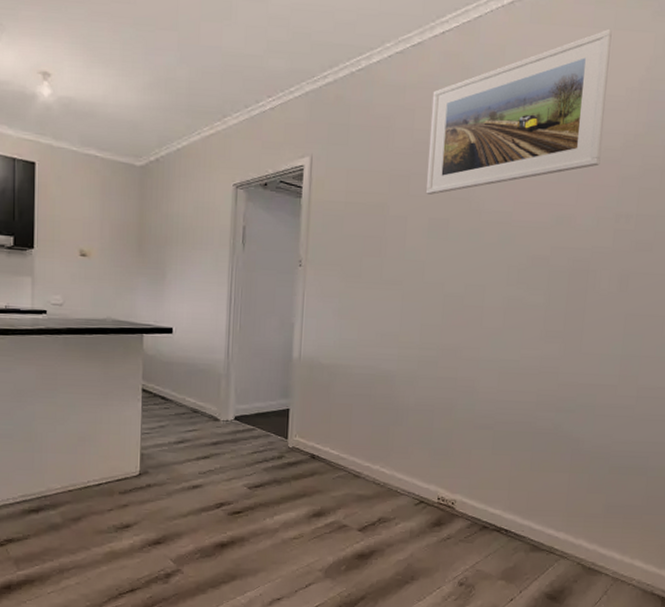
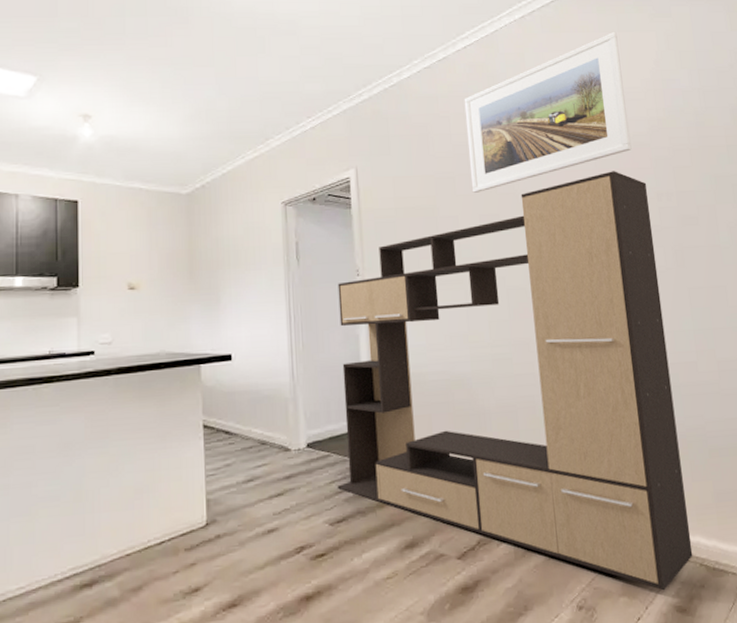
media console: none [258,185,608,580] -> present [337,171,693,591]

